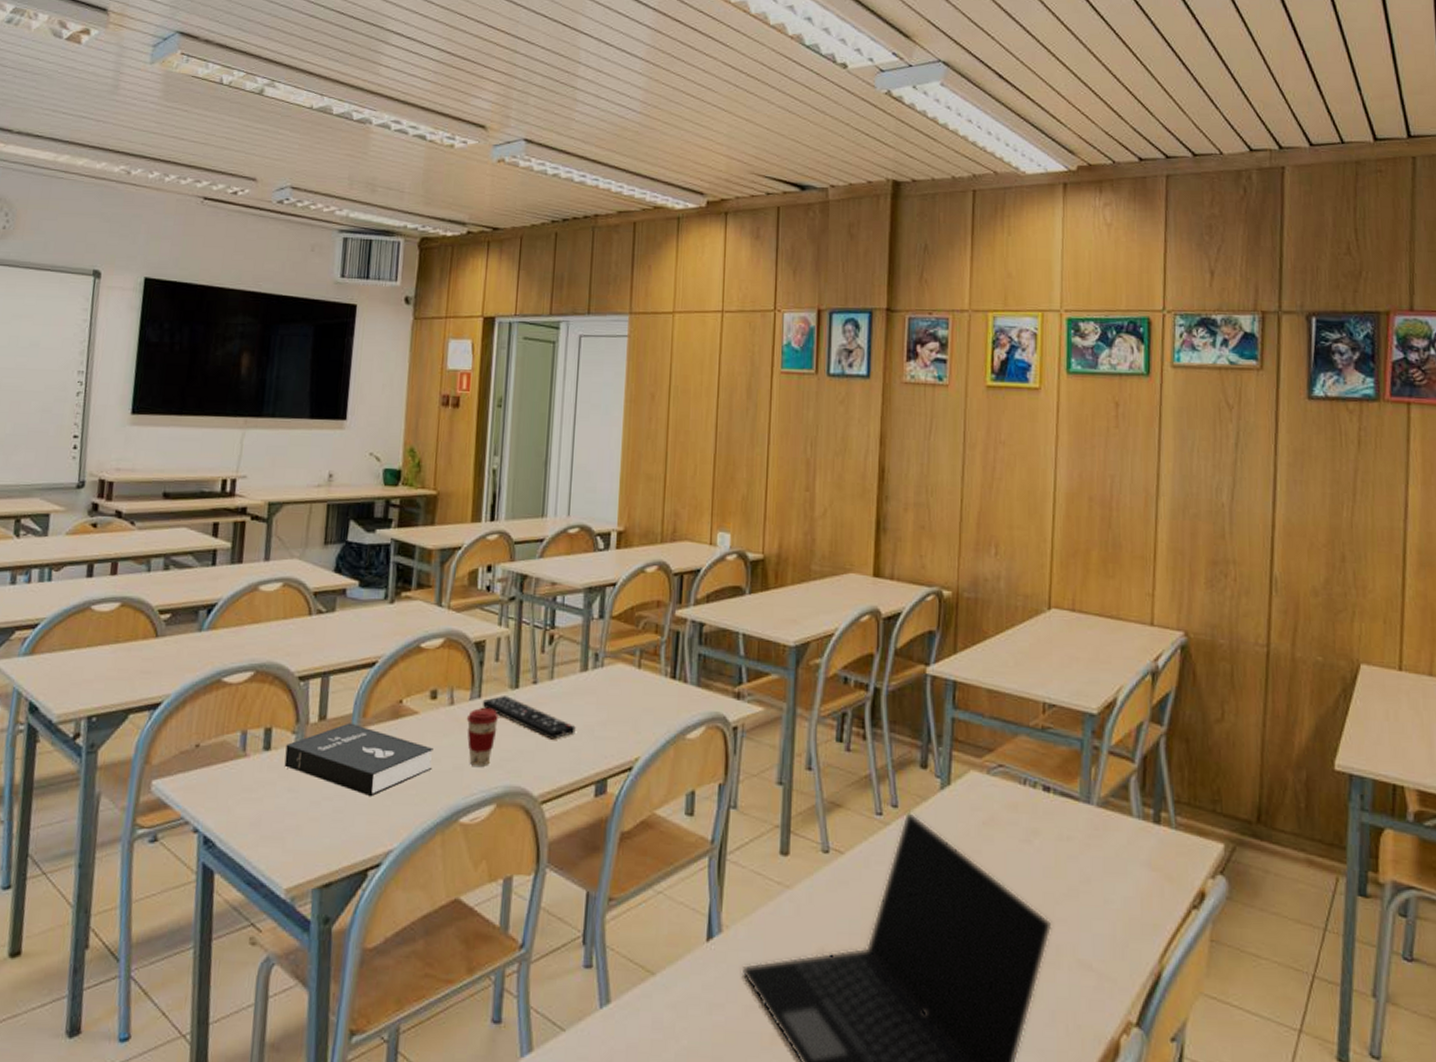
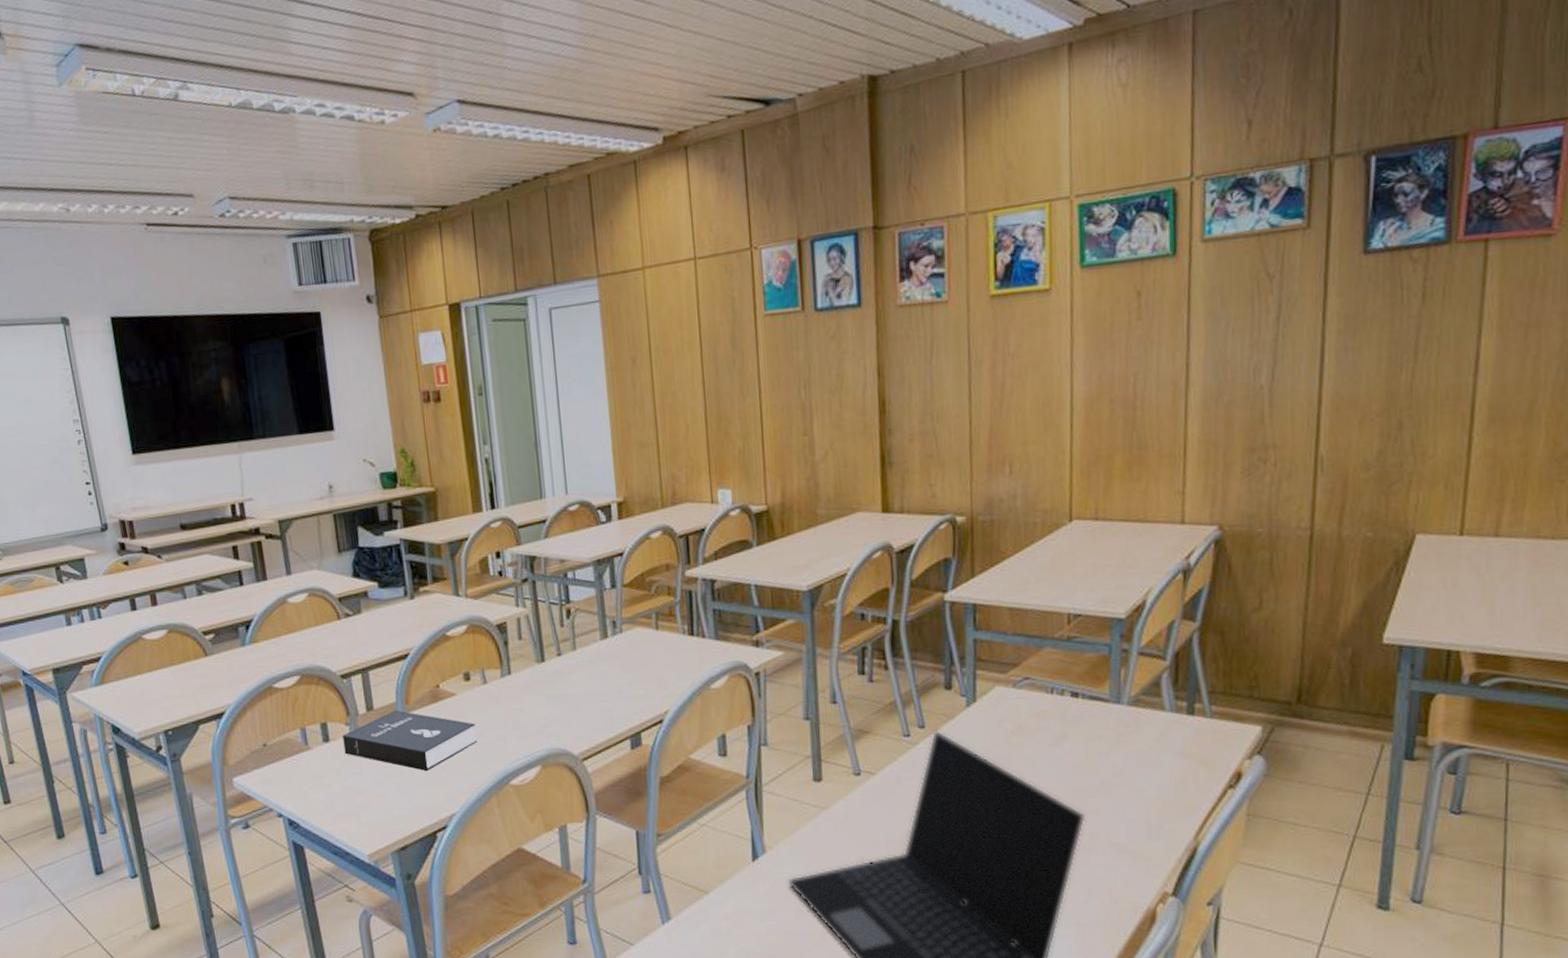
coffee cup: present [466,708,500,767] -> none [500,683,531,735]
remote control: present [482,696,576,739] -> none [512,670,605,704]

